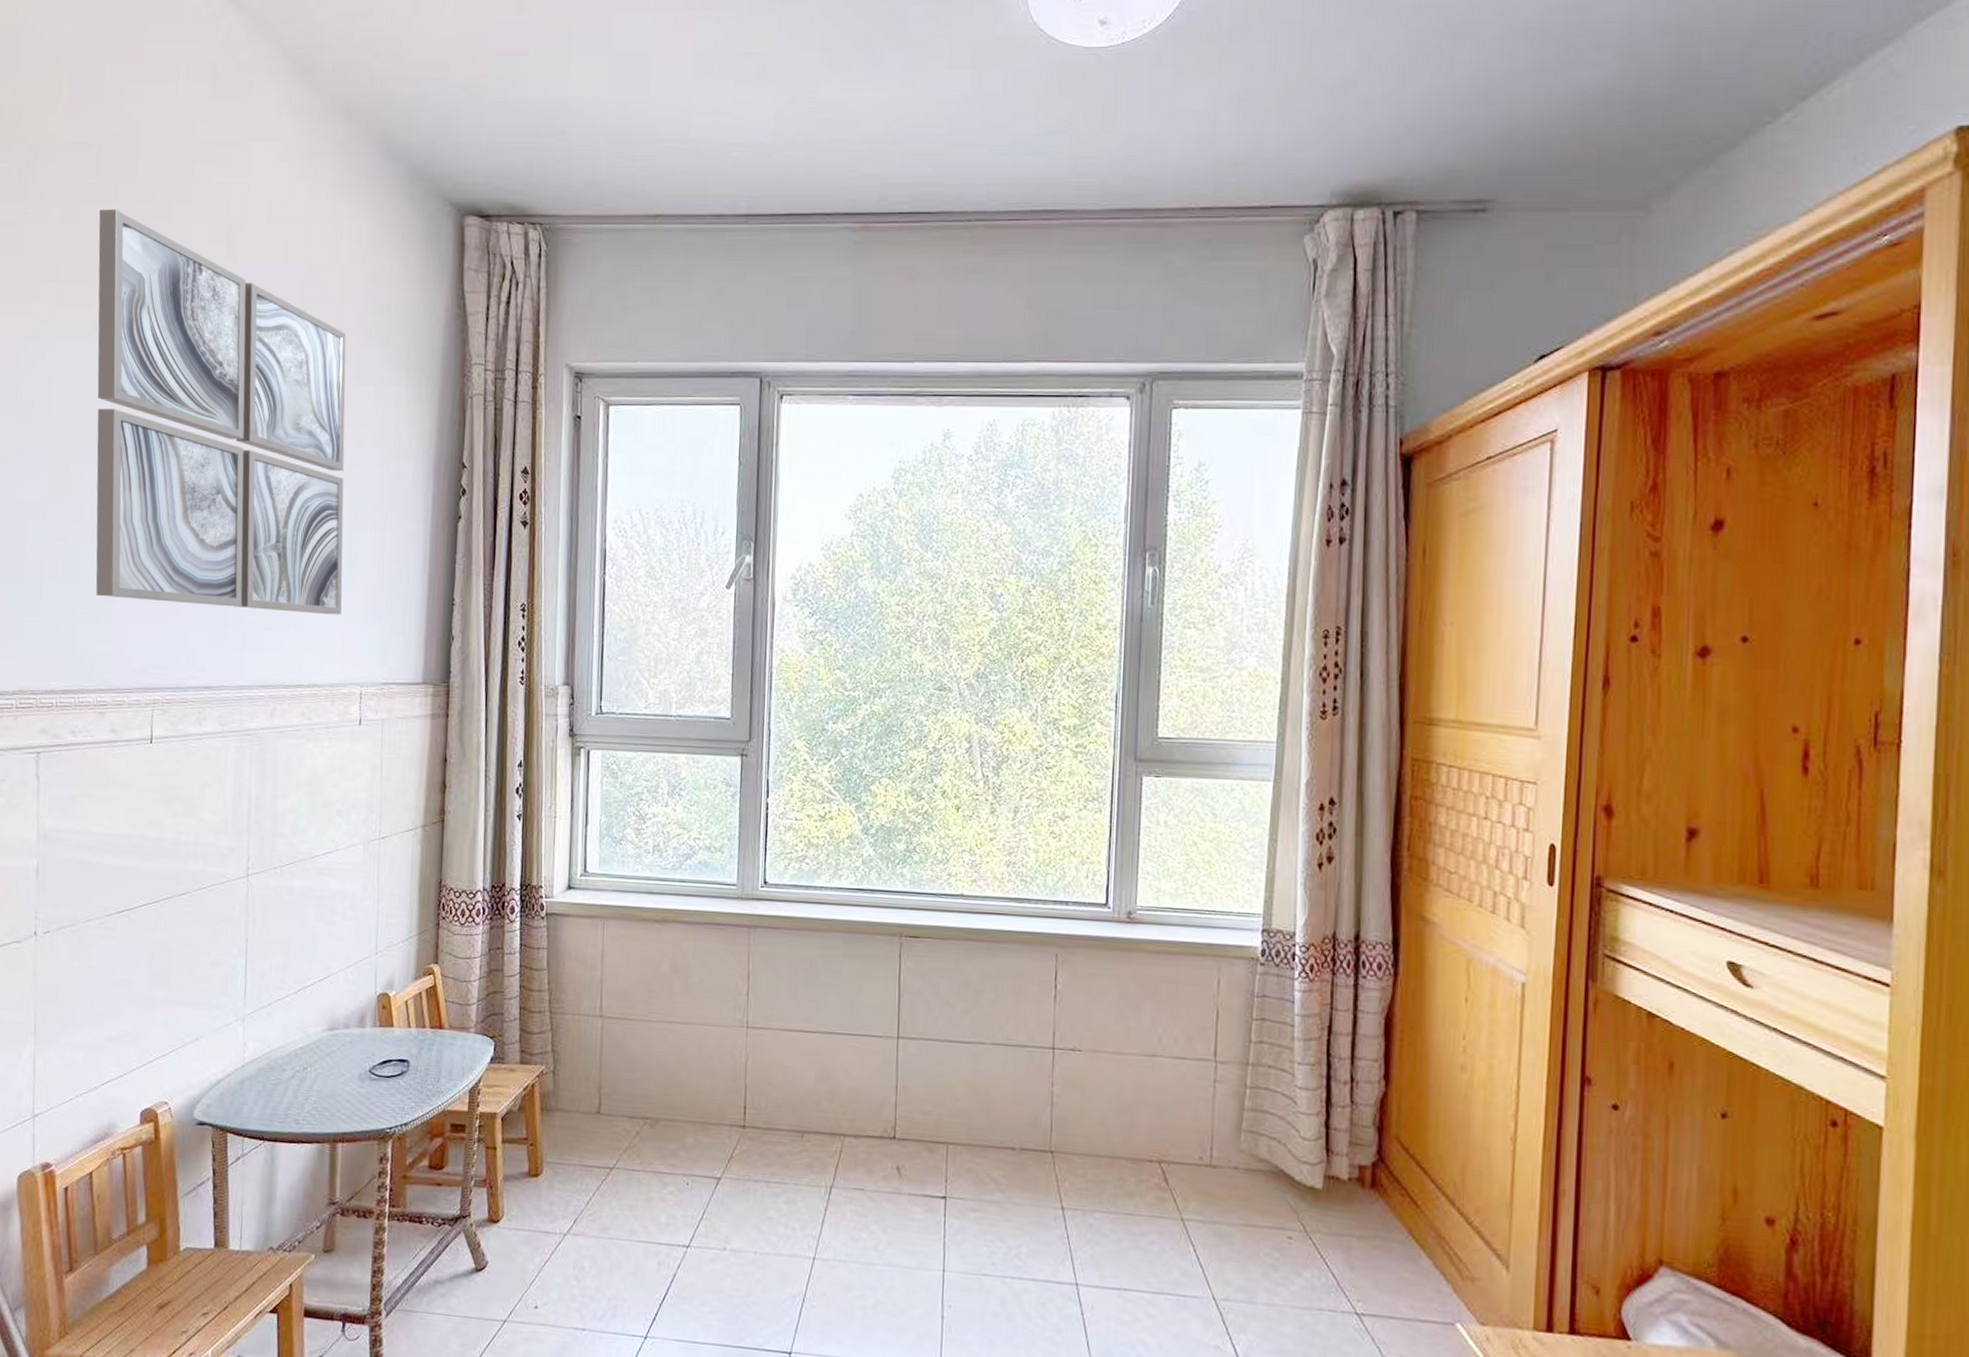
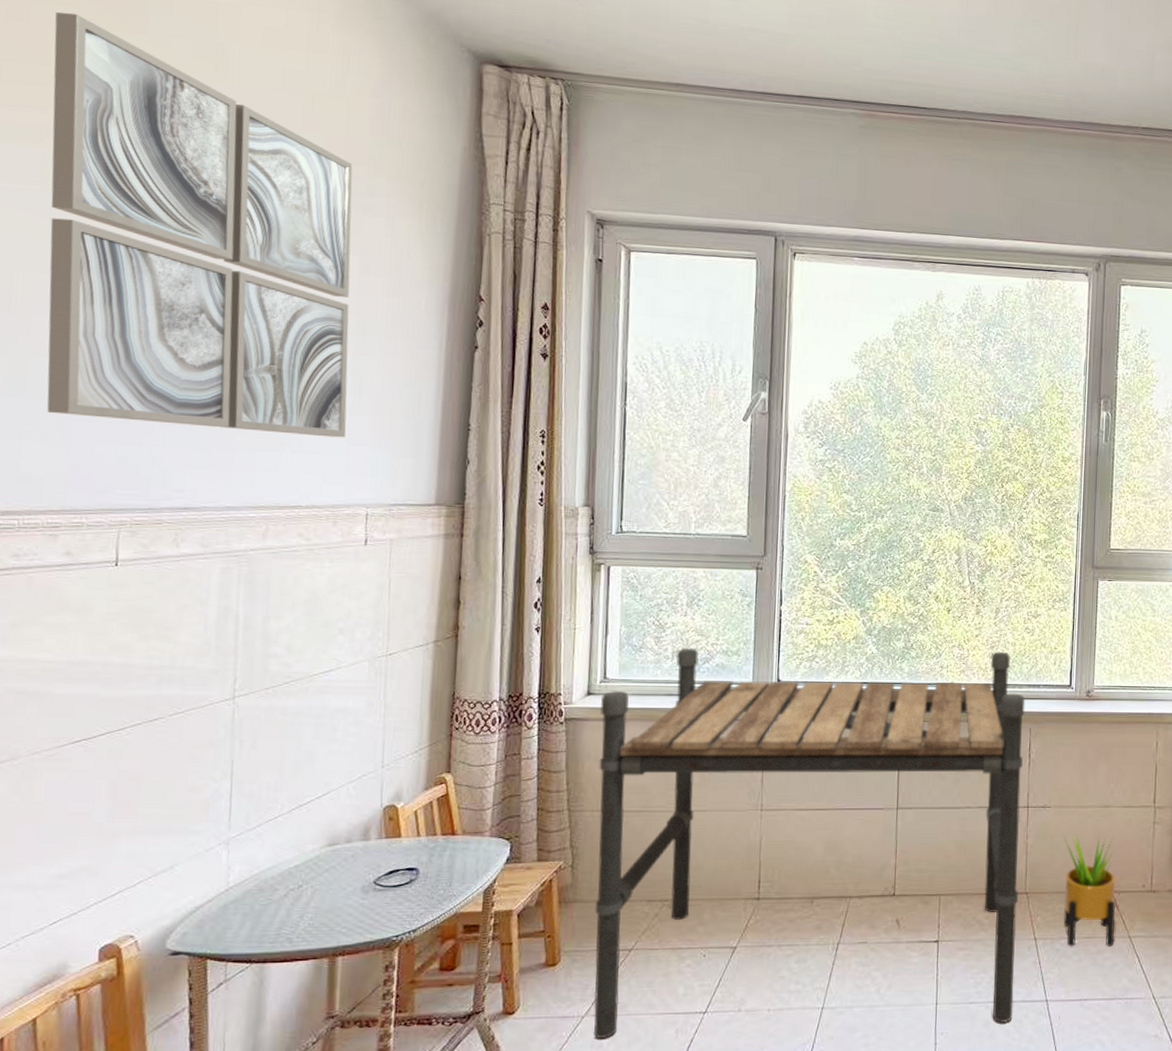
table: none [575,841,1050,1304] -> present [593,647,1025,1038]
potted plant: none [1097,1083,1165,1229] -> present [1063,831,1116,947]

